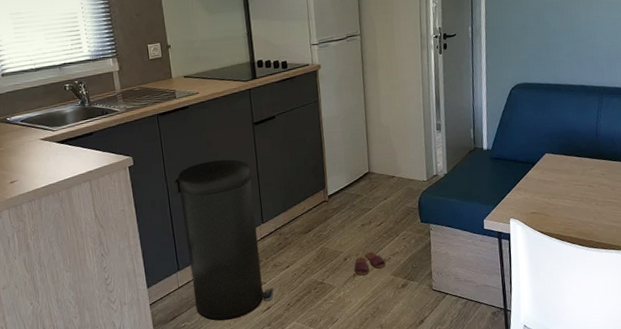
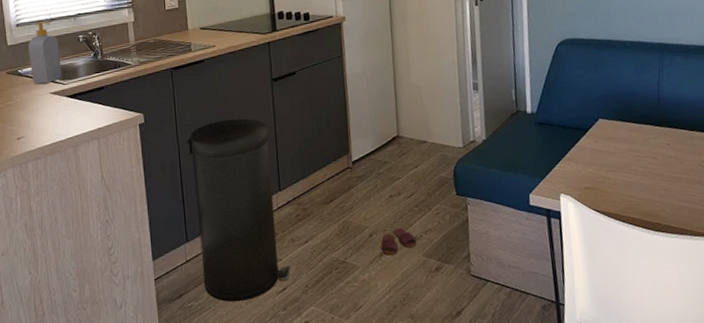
soap bottle: none [15,71,51,131] -> present [28,21,62,84]

